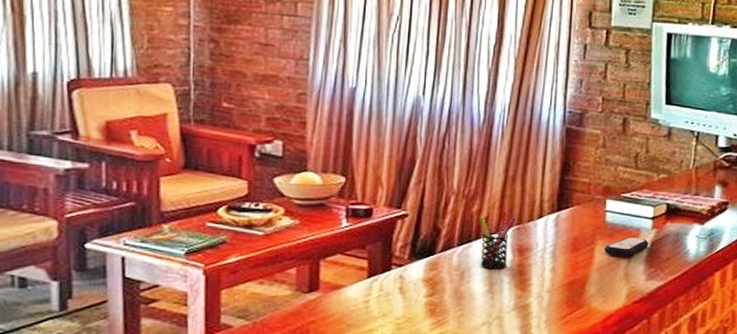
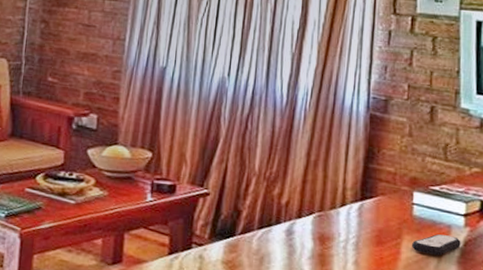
pen holder: present [480,211,516,269] -> none [280,196,317,257]

